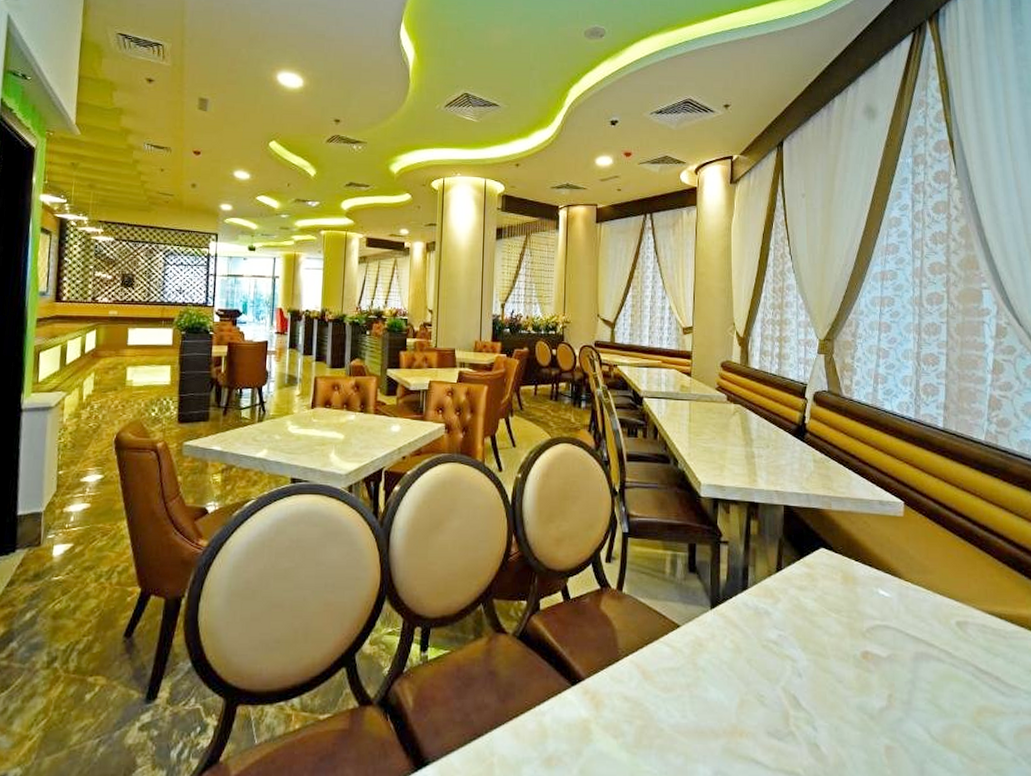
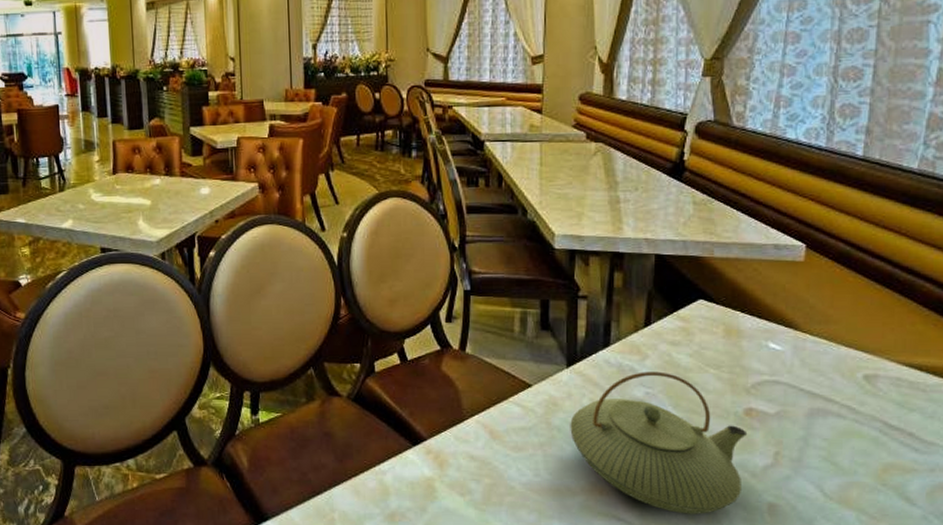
teapot: none [713,614,865,757] -> present [570,371,748,514]

